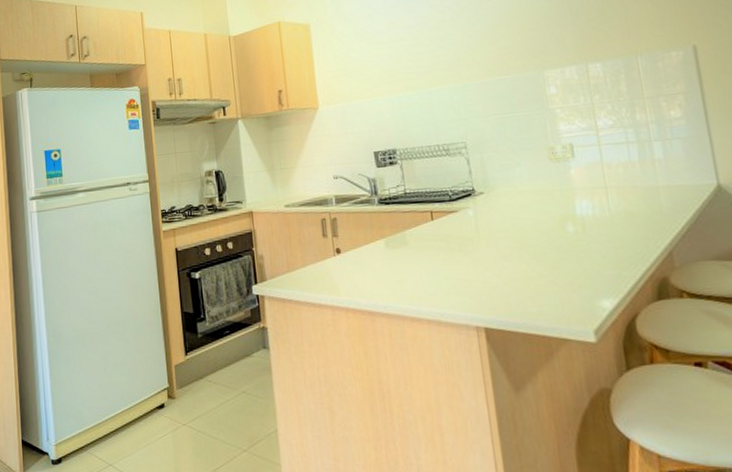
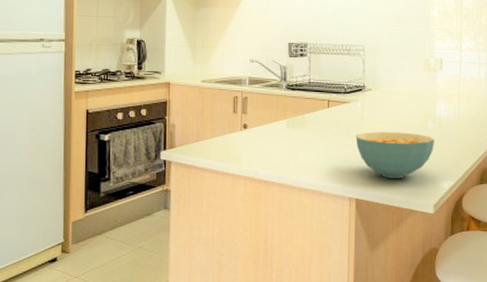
cereal bowl: none [472,240,582,300] -> present [355,132,435,178]

